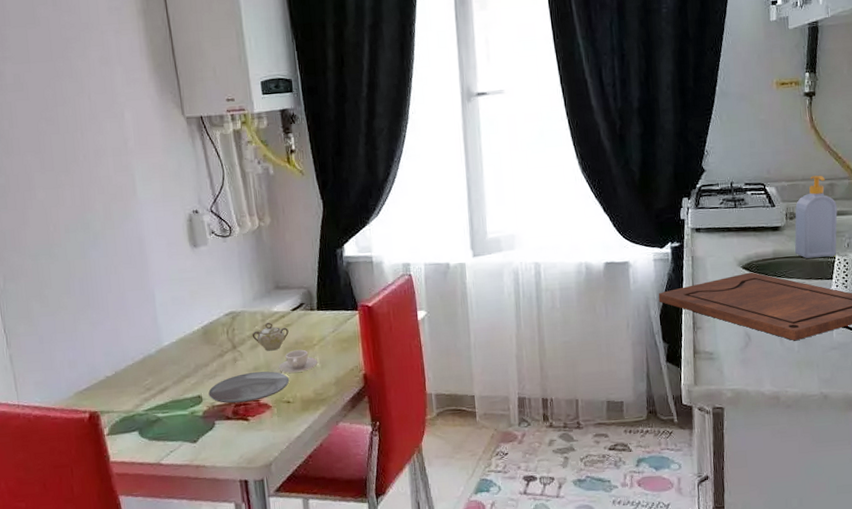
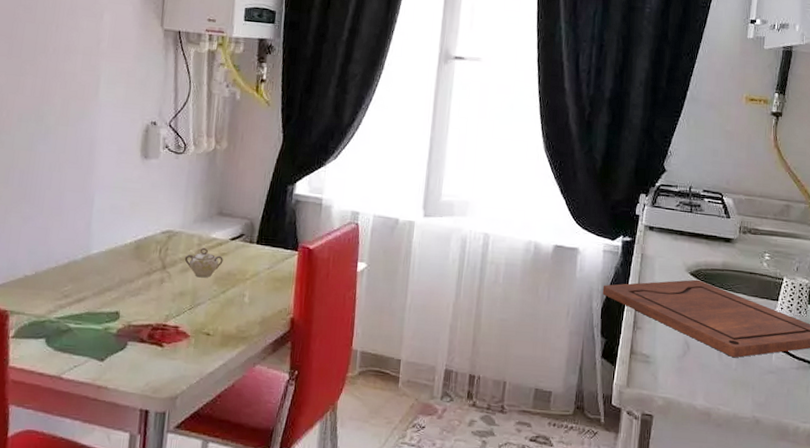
plate: present [208,371,290,404] -> none [127,296,214,328]
teacup: present [278,349,318,373] -> none [205,281,247,305]
soap bottle: present [794,175,838,258] -> none [744,194,791,278]

